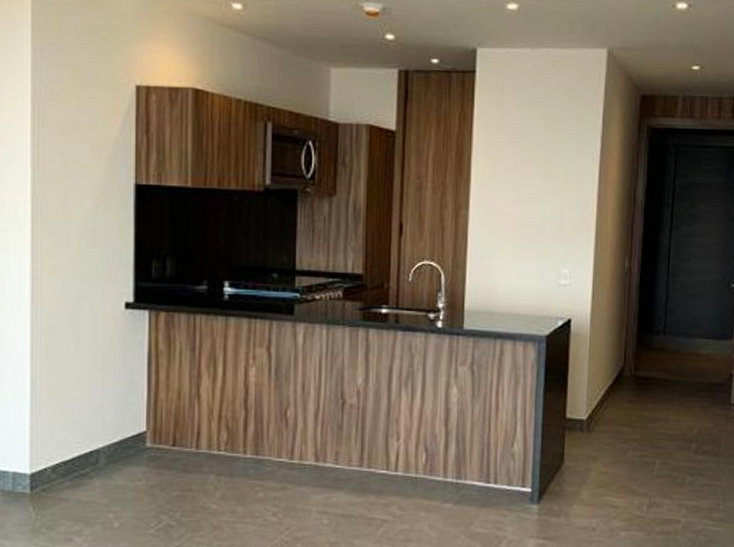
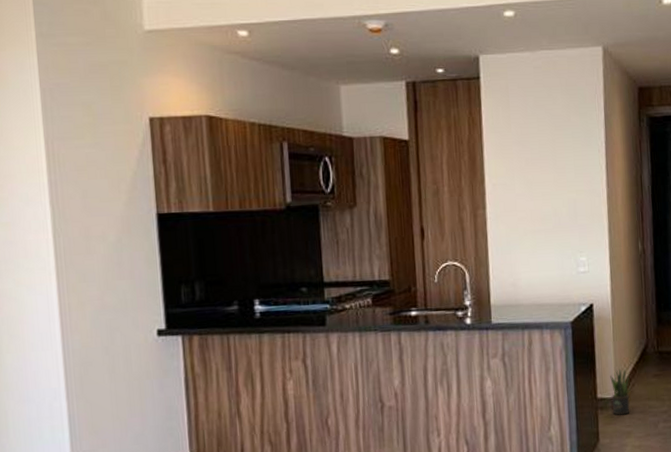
potted plant: none [580,390,602,438] -> present [610,369,631,415]

